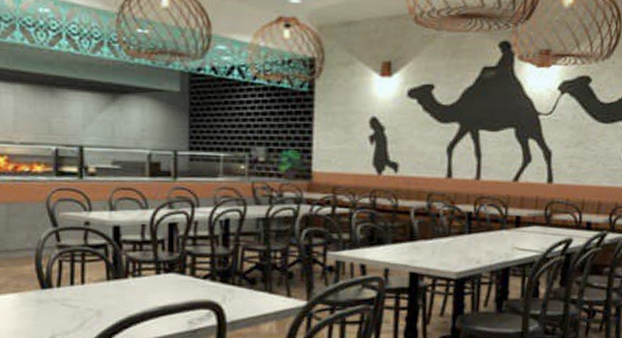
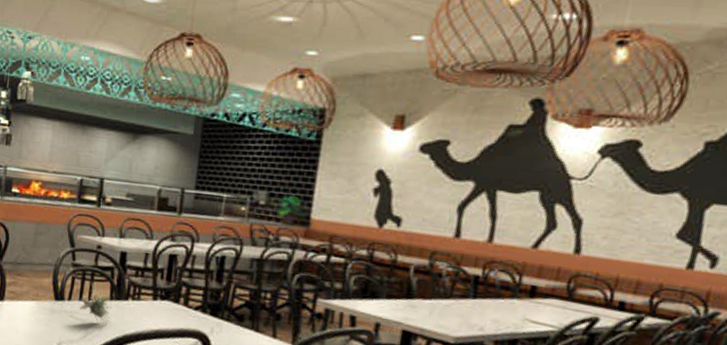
succulent plant: none [72,263,111,309] -> present [79,282,112,326]

